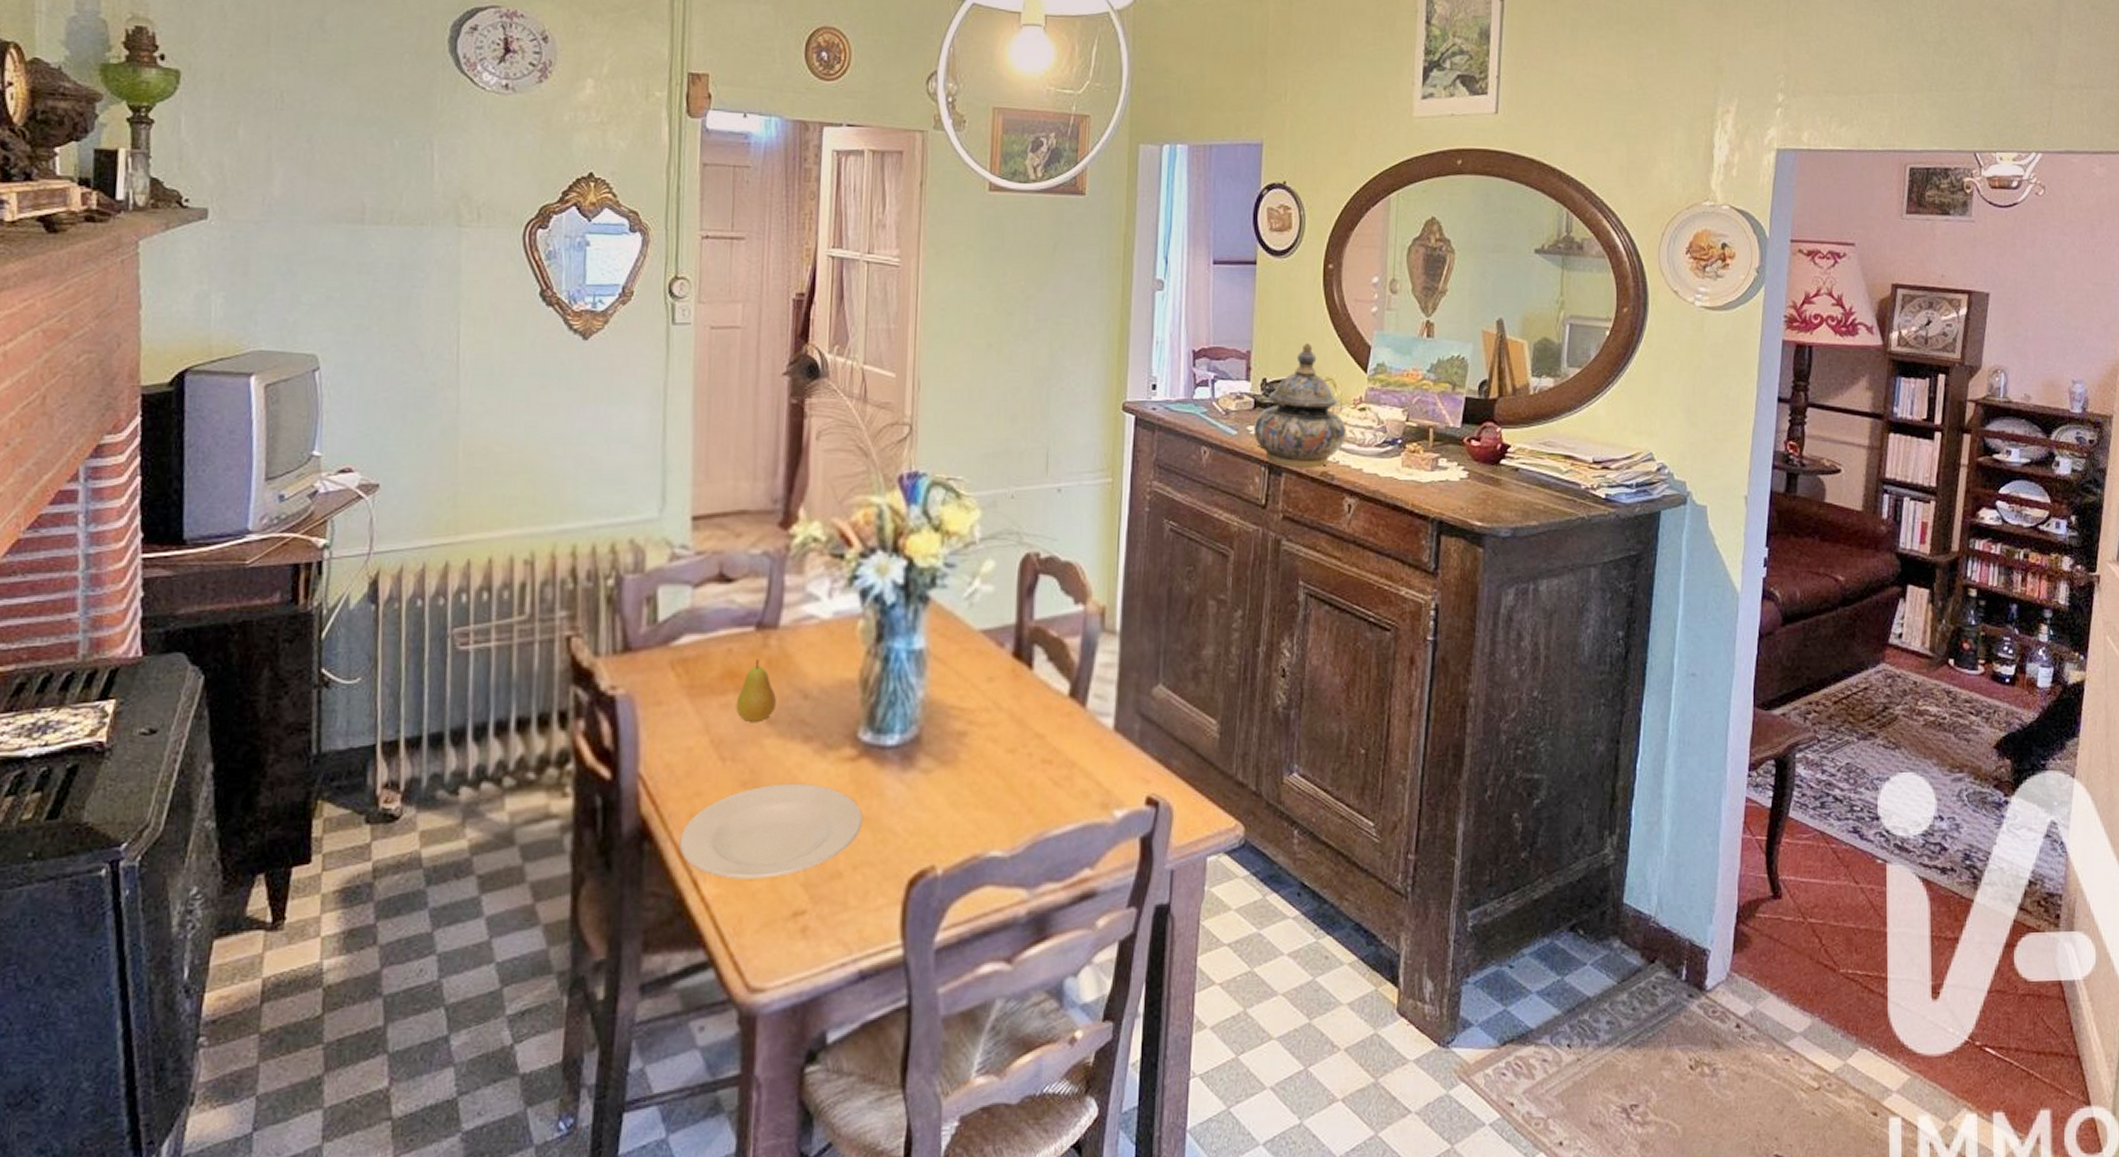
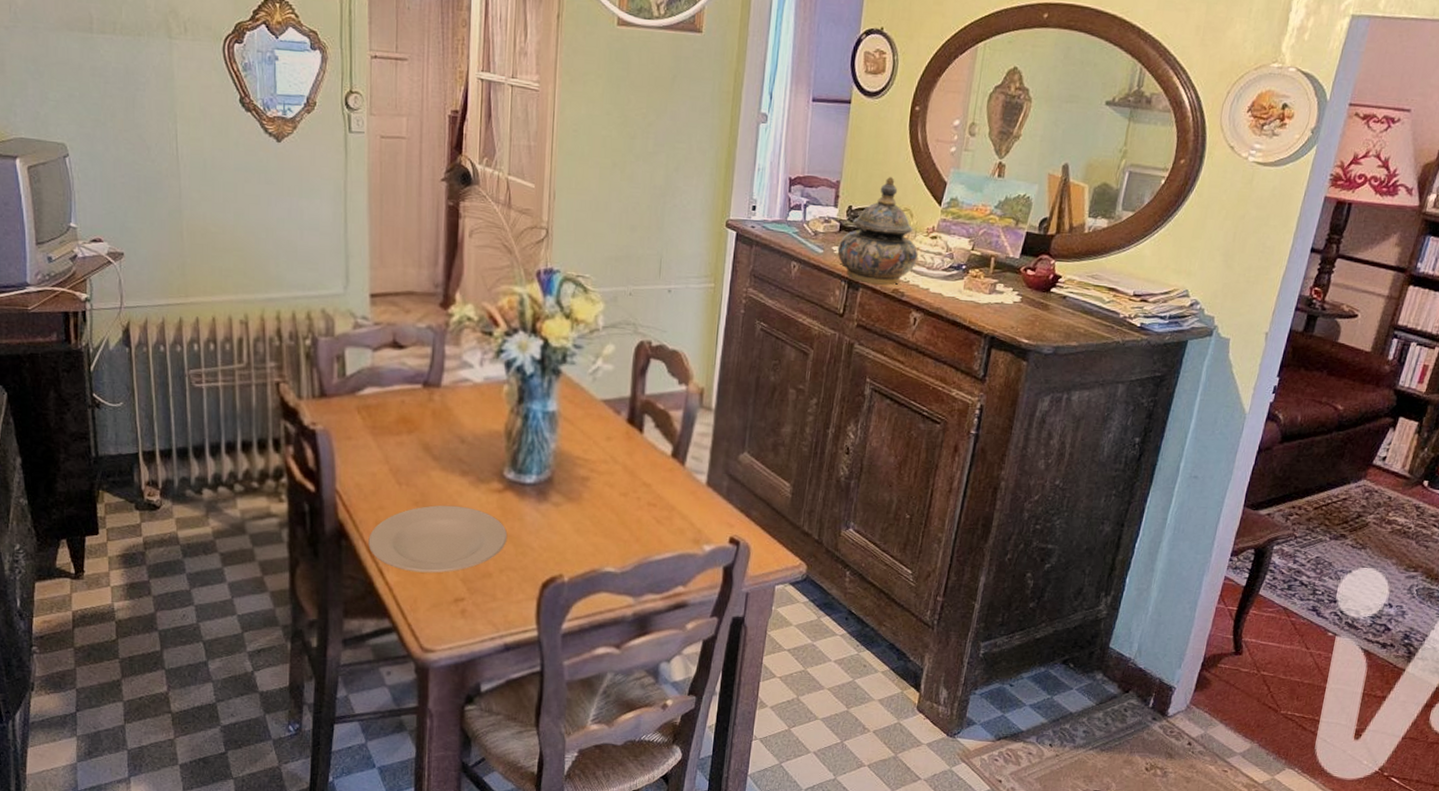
fruit: present [736,659,776,721] -> none [408,410,440,457]

